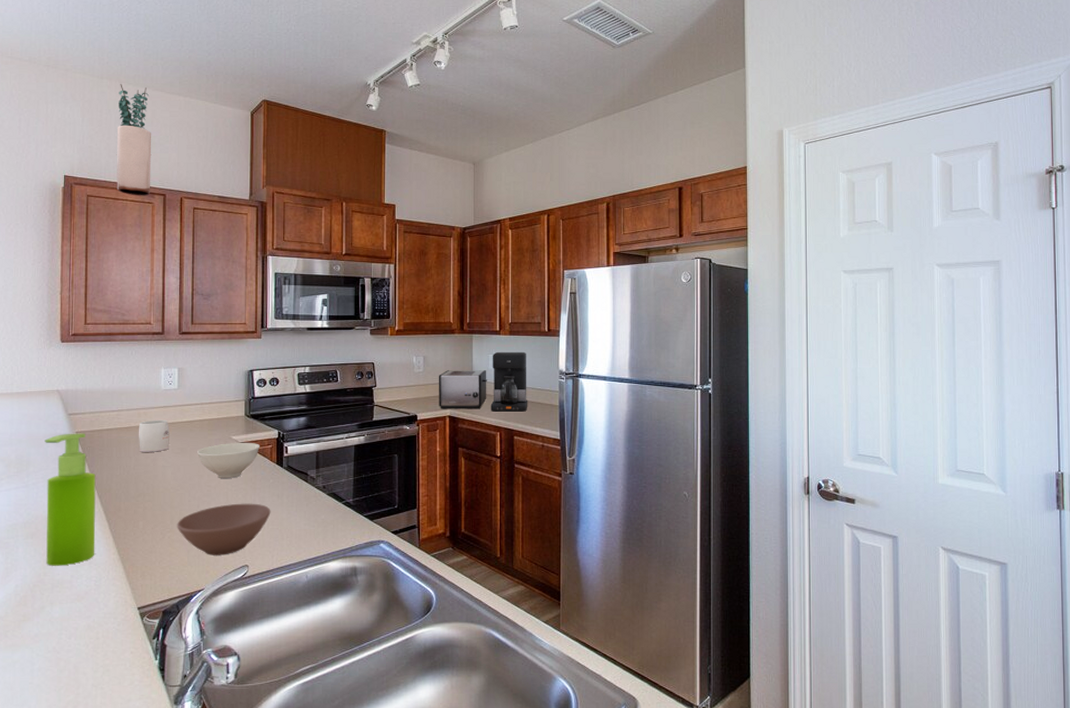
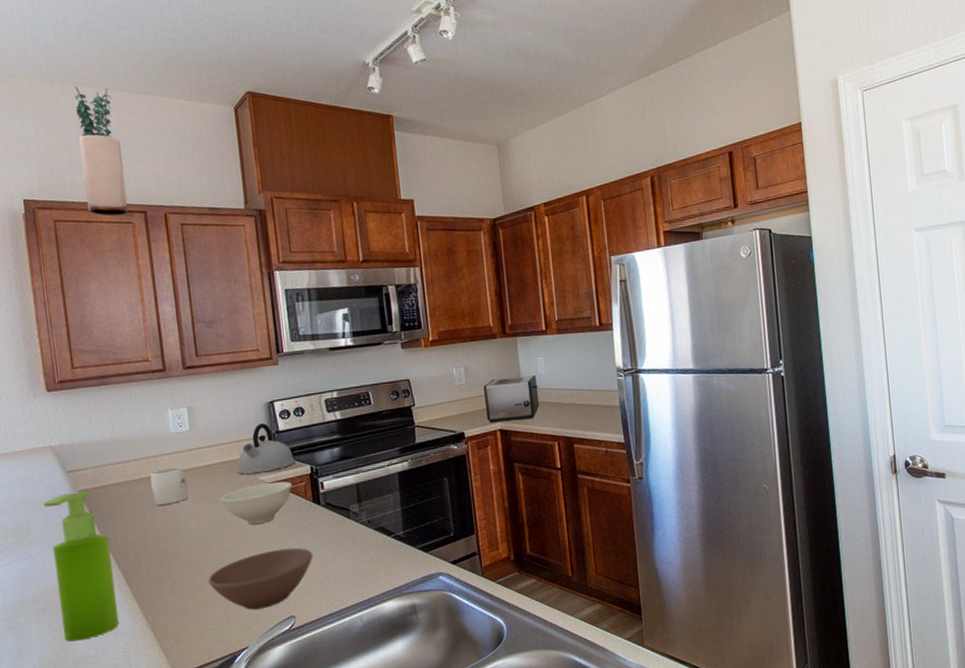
kettle: none [214,389,266,433] -> present [237,423,295,475]
coffee maker: present [490,351,528,412] -> none [541,350,586,420]

